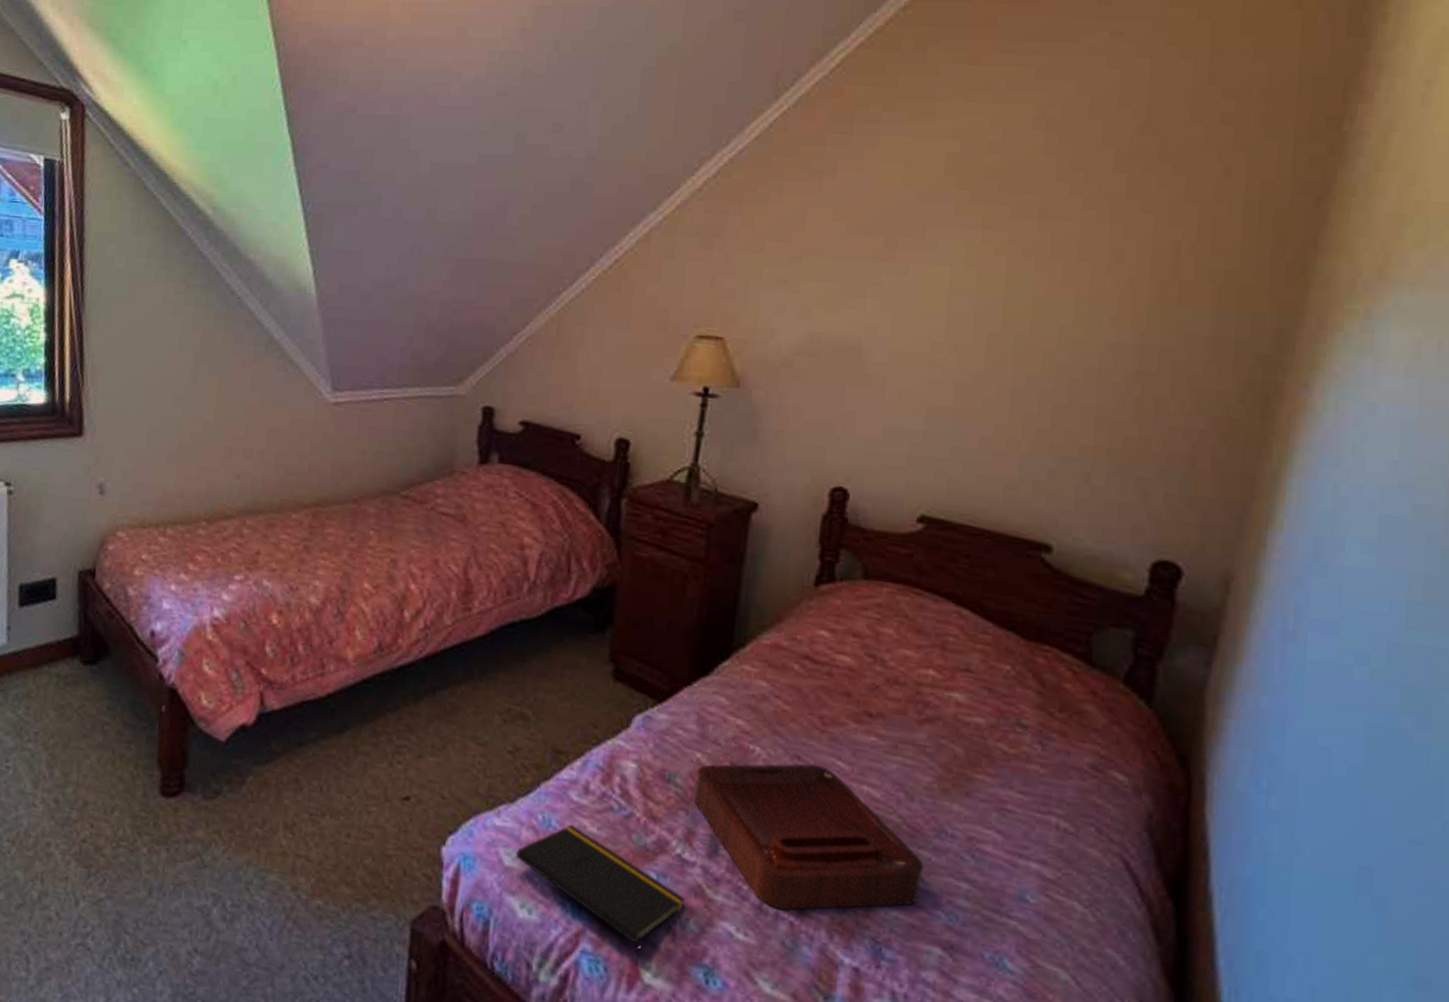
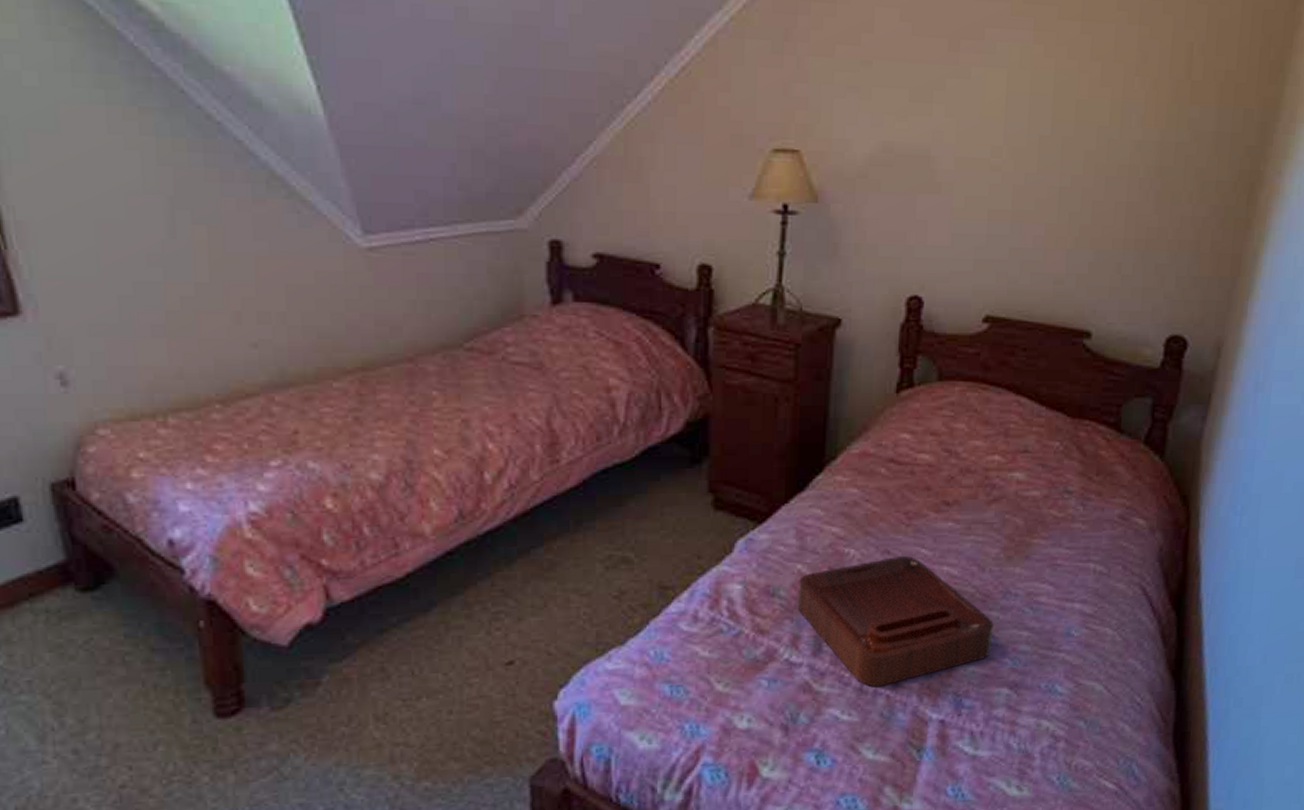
notepad: present [516,824,686,966] -> none [632,653,796,765]

